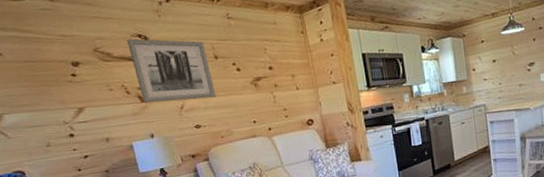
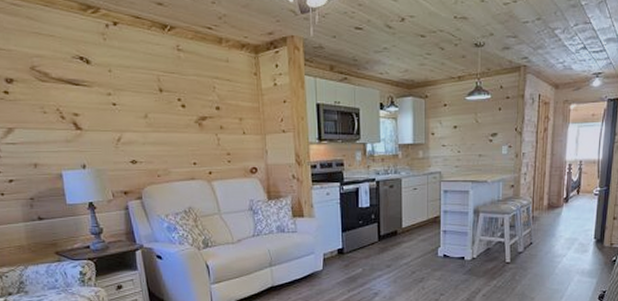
wall art: present [127,39,216,103] -> none [67,61,157,133]

